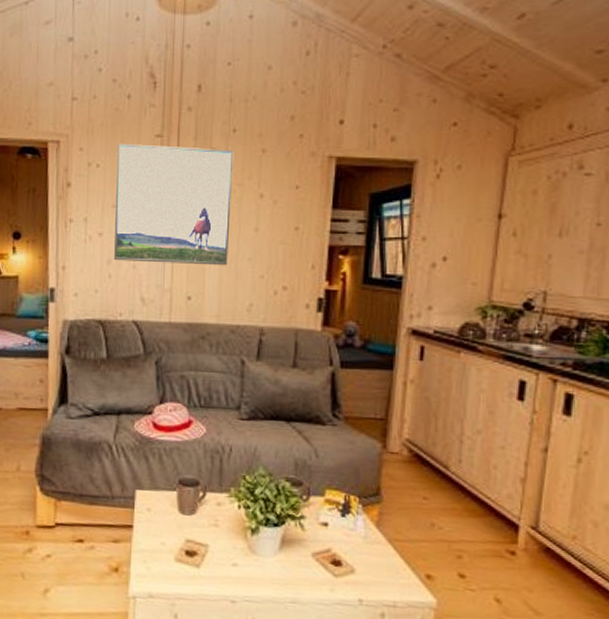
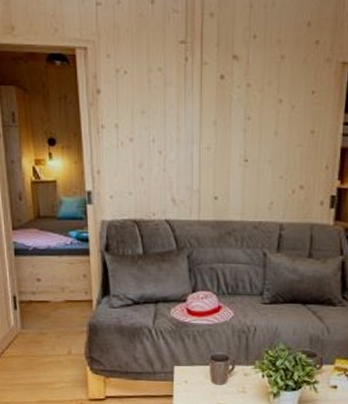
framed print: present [114,143,234,266] -> none [143,49,255,168]

